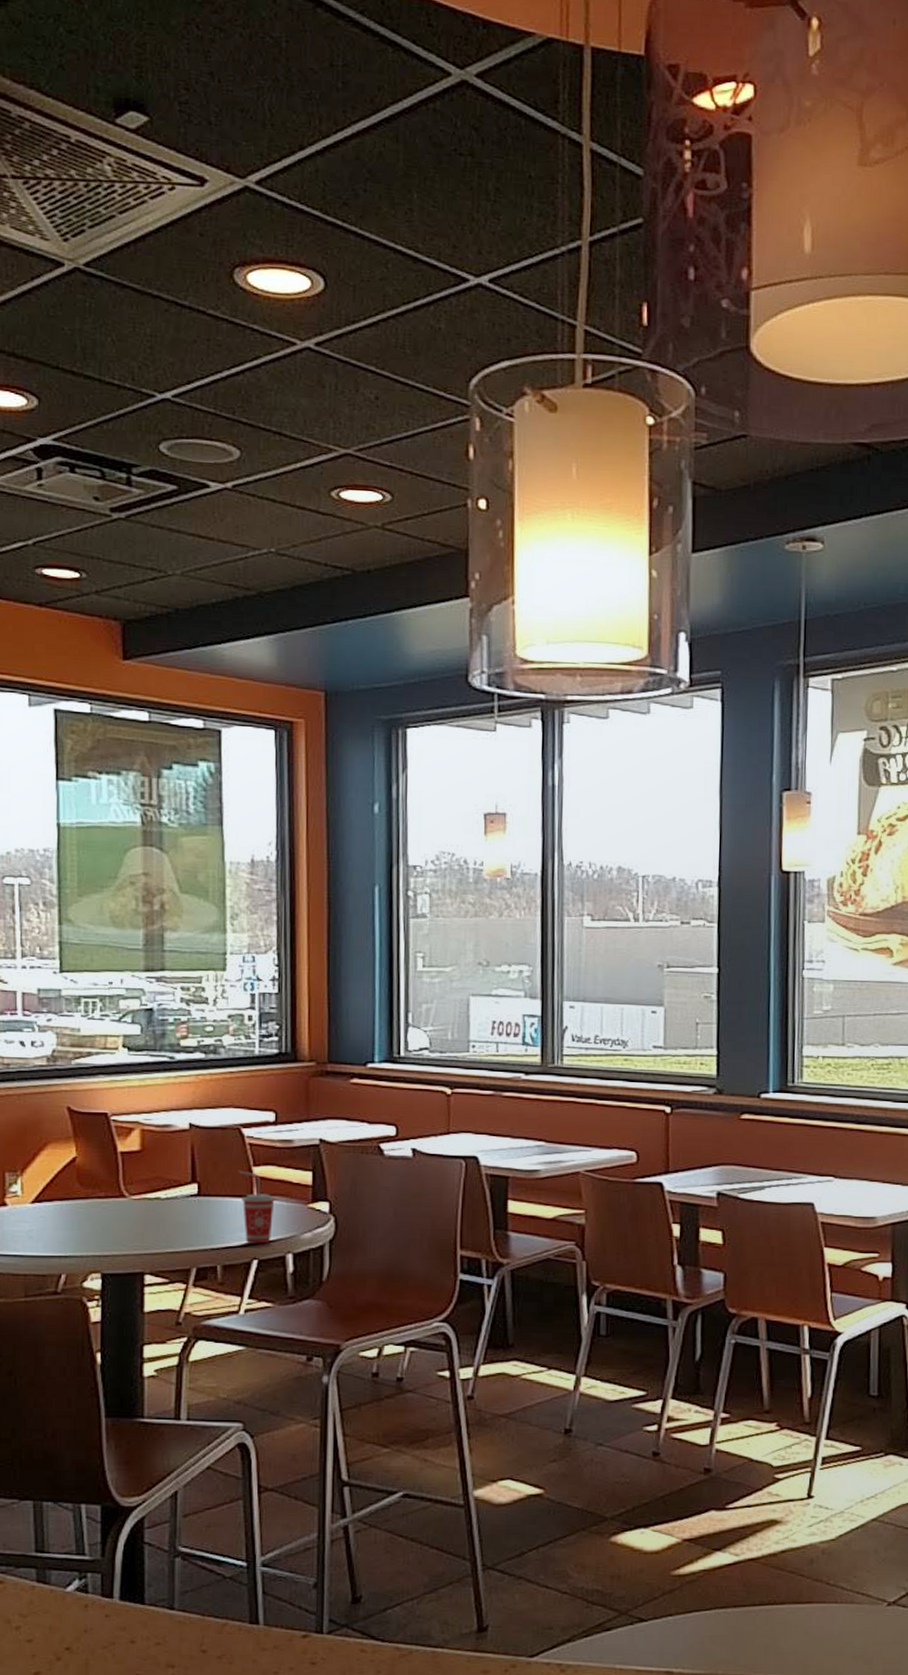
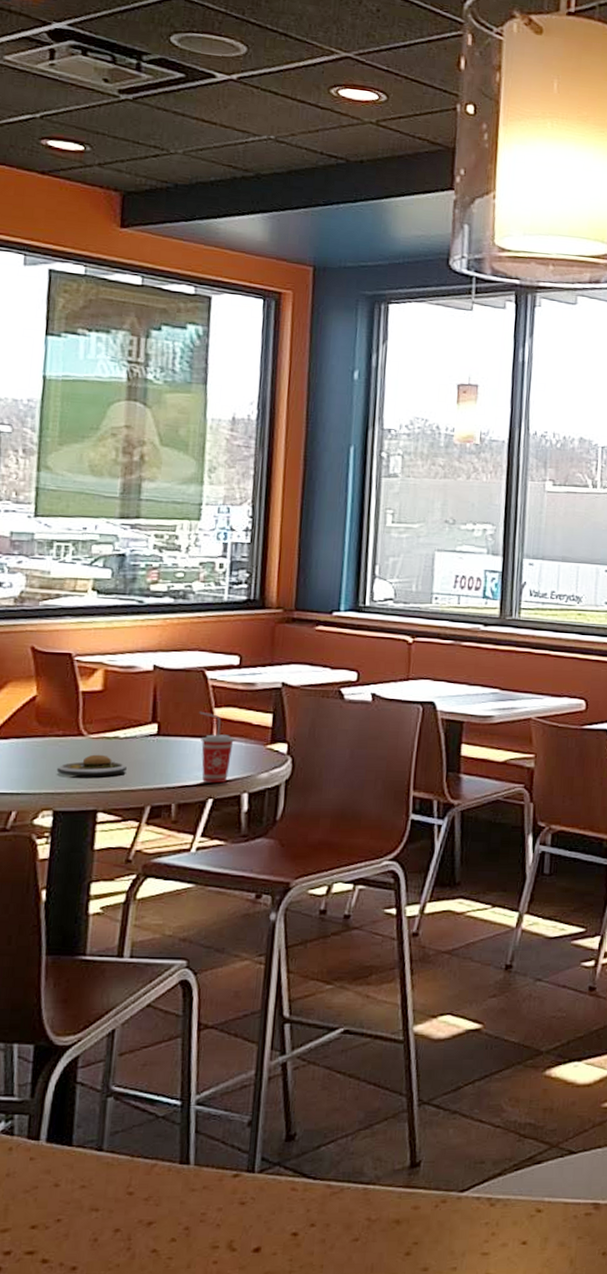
hamburger: none [101,1216,170,1239] -> present [56,754,127,777]

